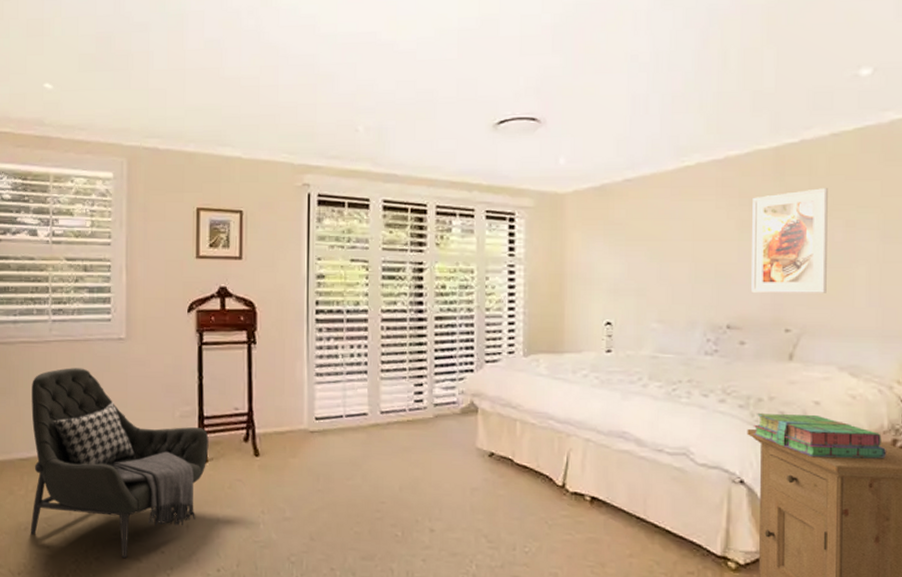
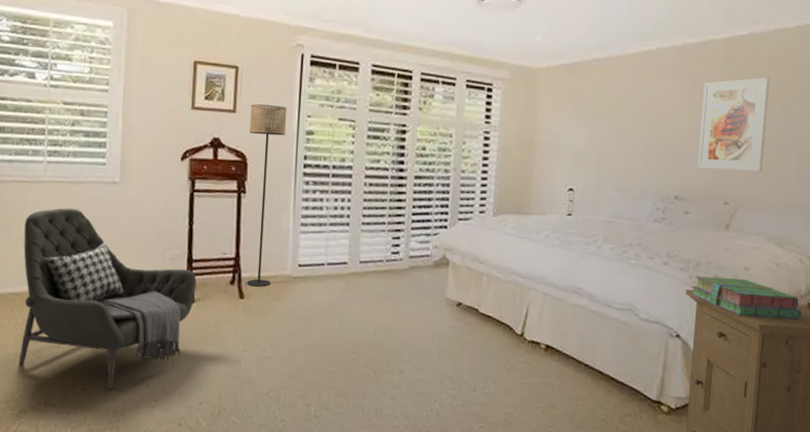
floor lamp: none [257,249,296,443] -> present [247,104,287,287]

